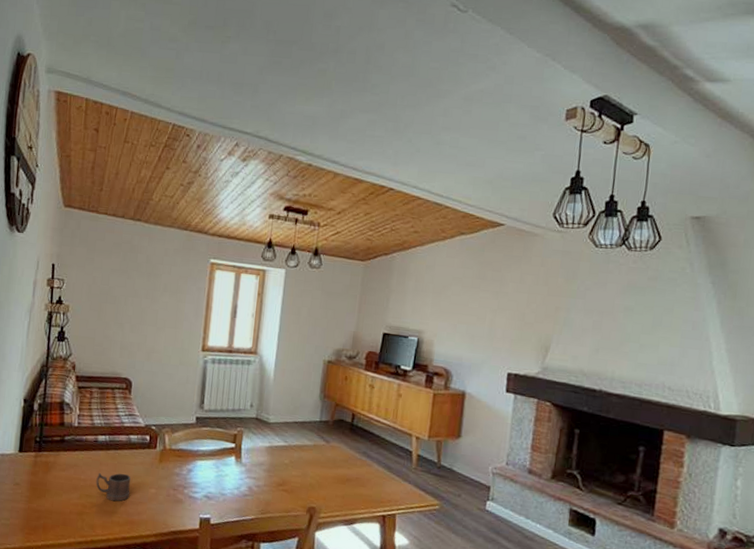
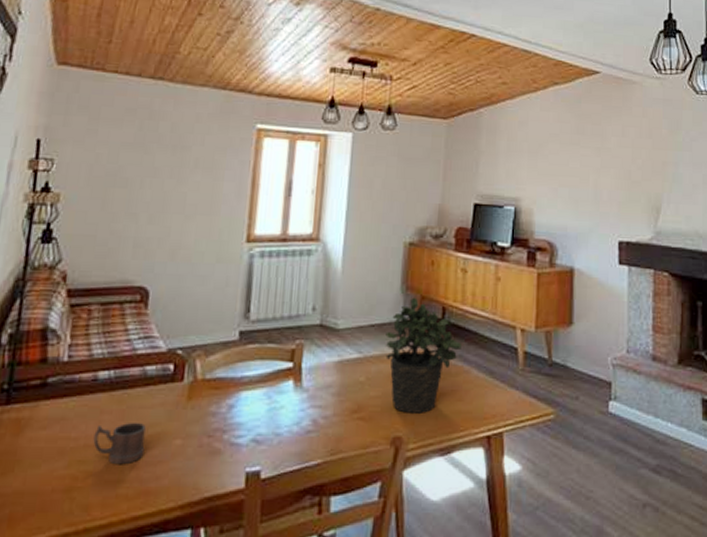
potted plant: none [305,403,367,493] -> present [385,297,462,413]

